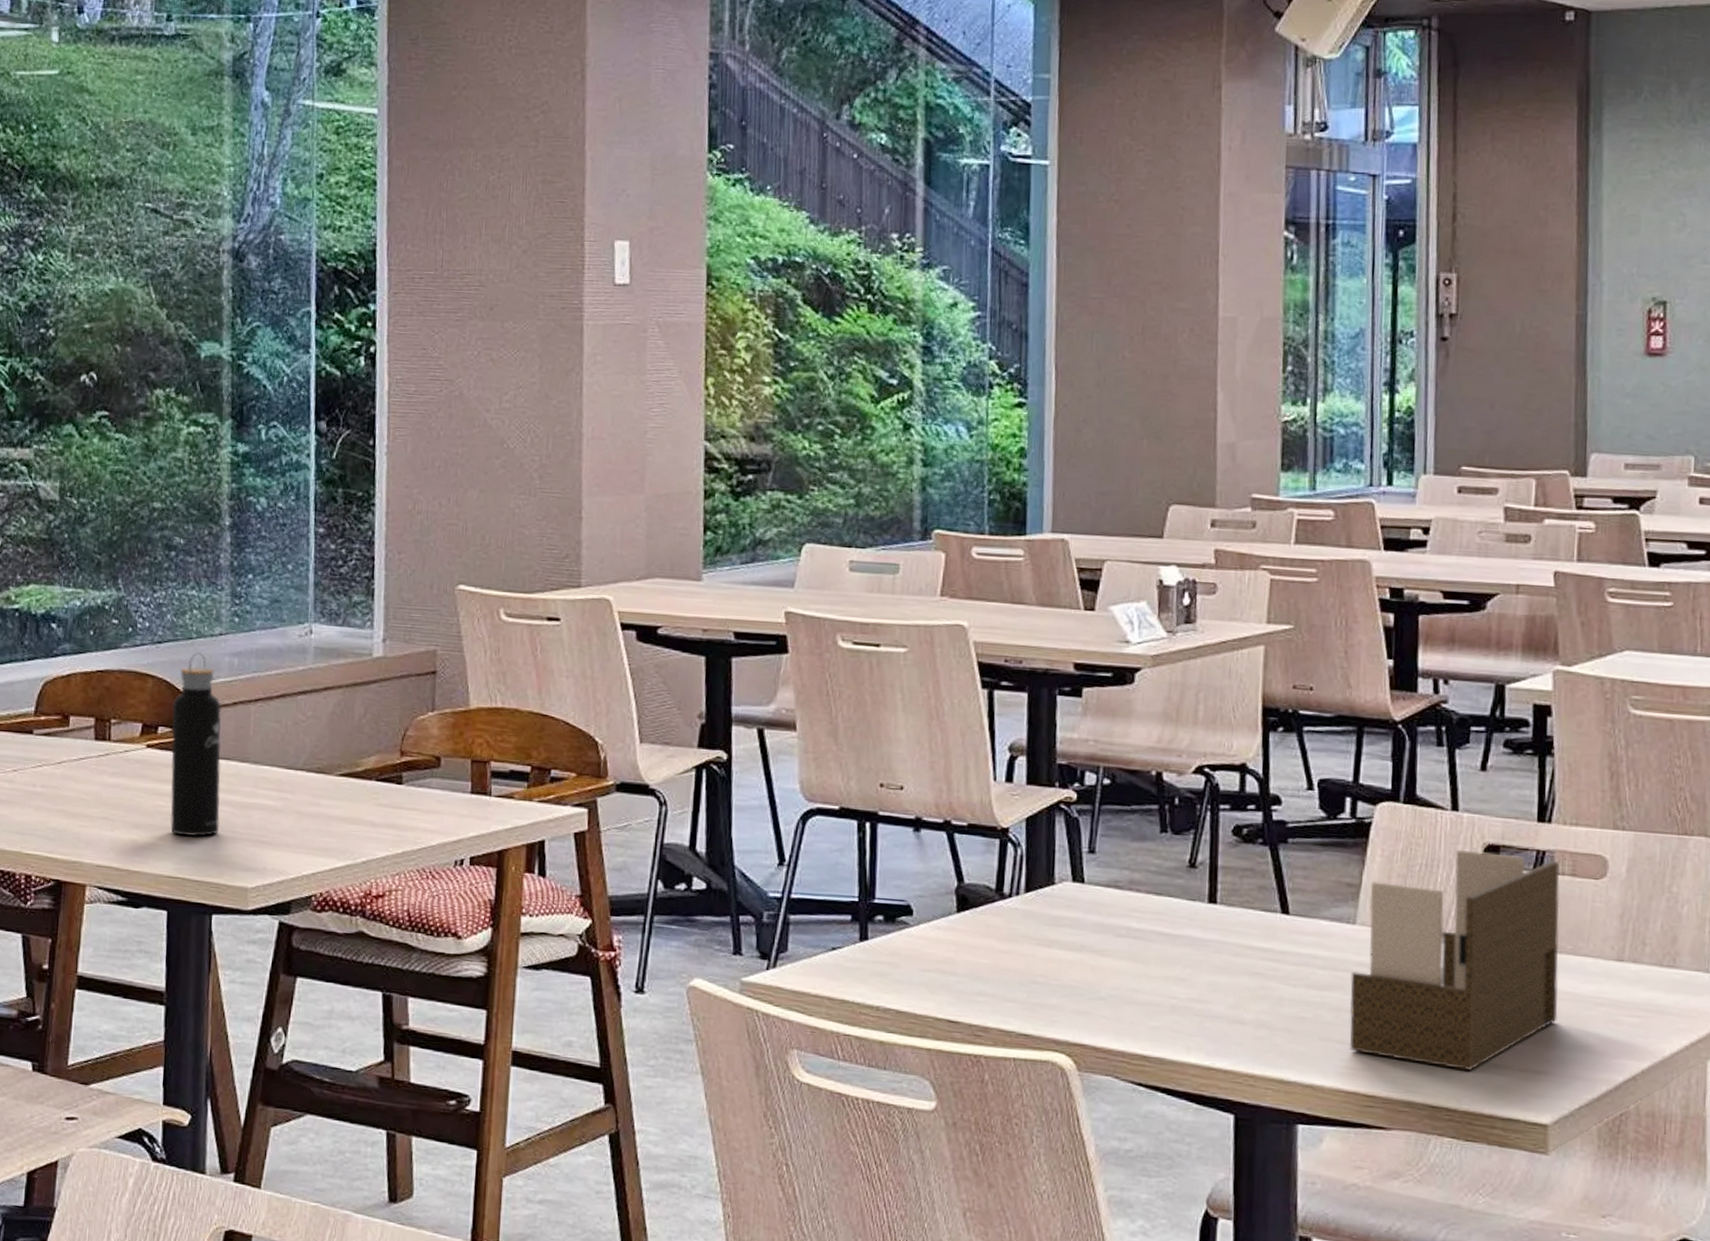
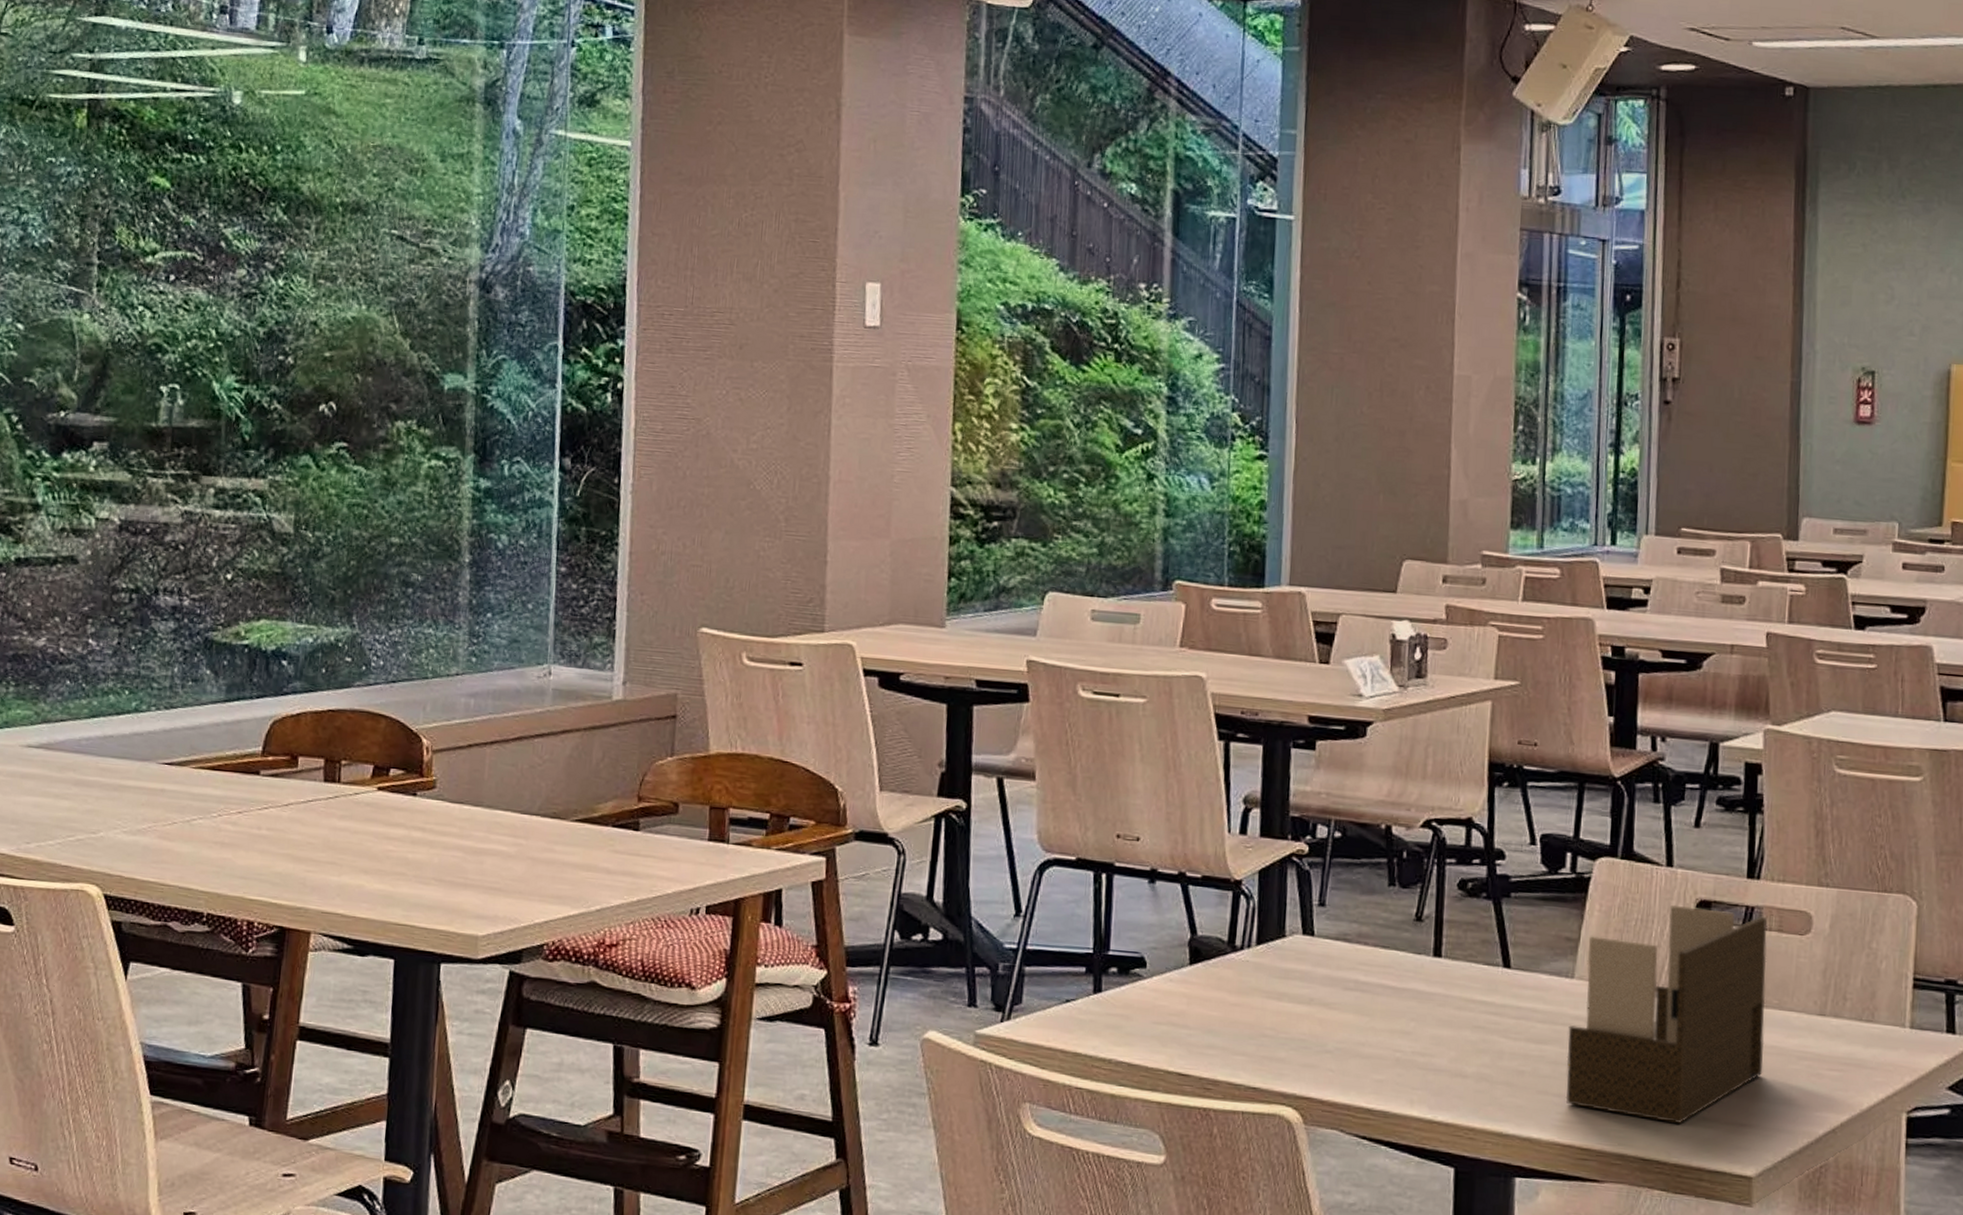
water bottle: present [170,652,222,837] -> none [400,692,456,883]

